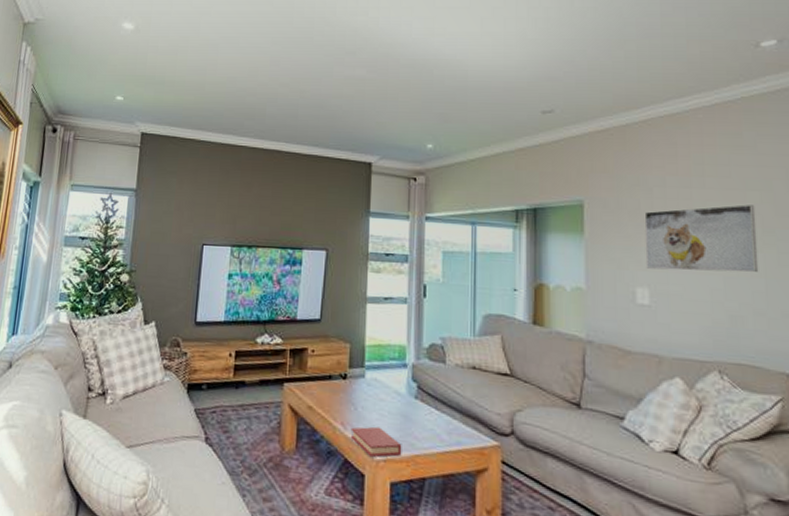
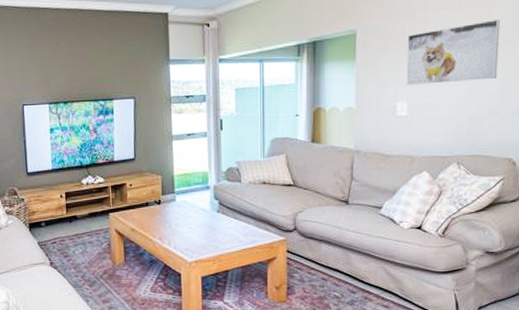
book: present [350,426,402,458] -> none [167,237,209,261]

